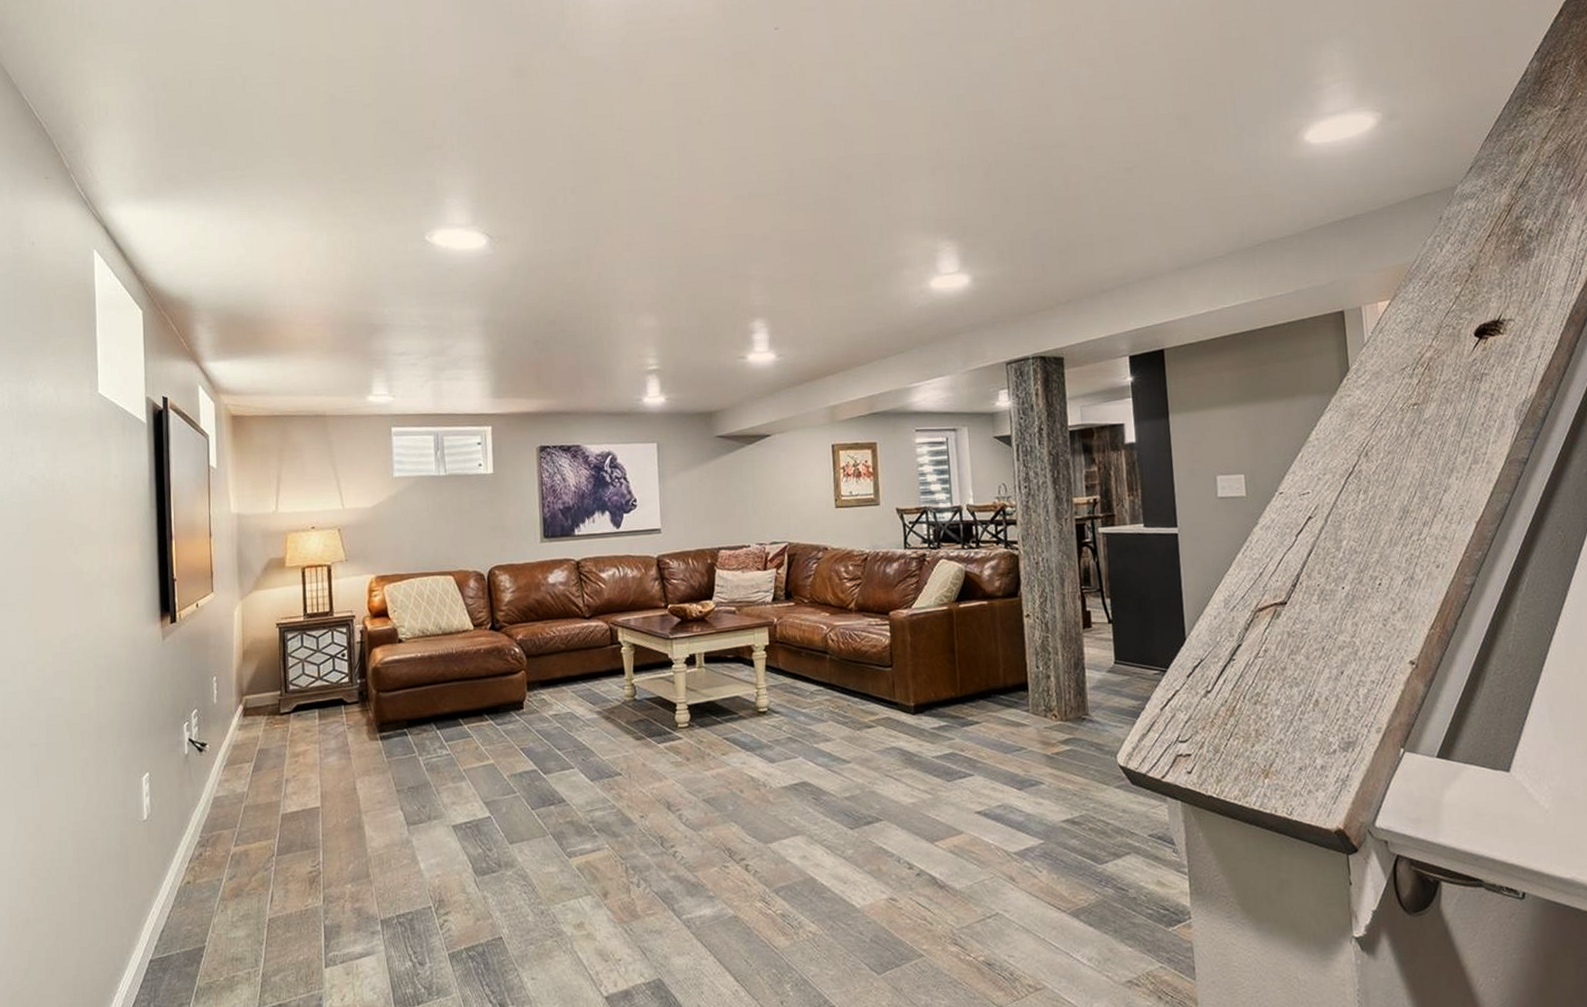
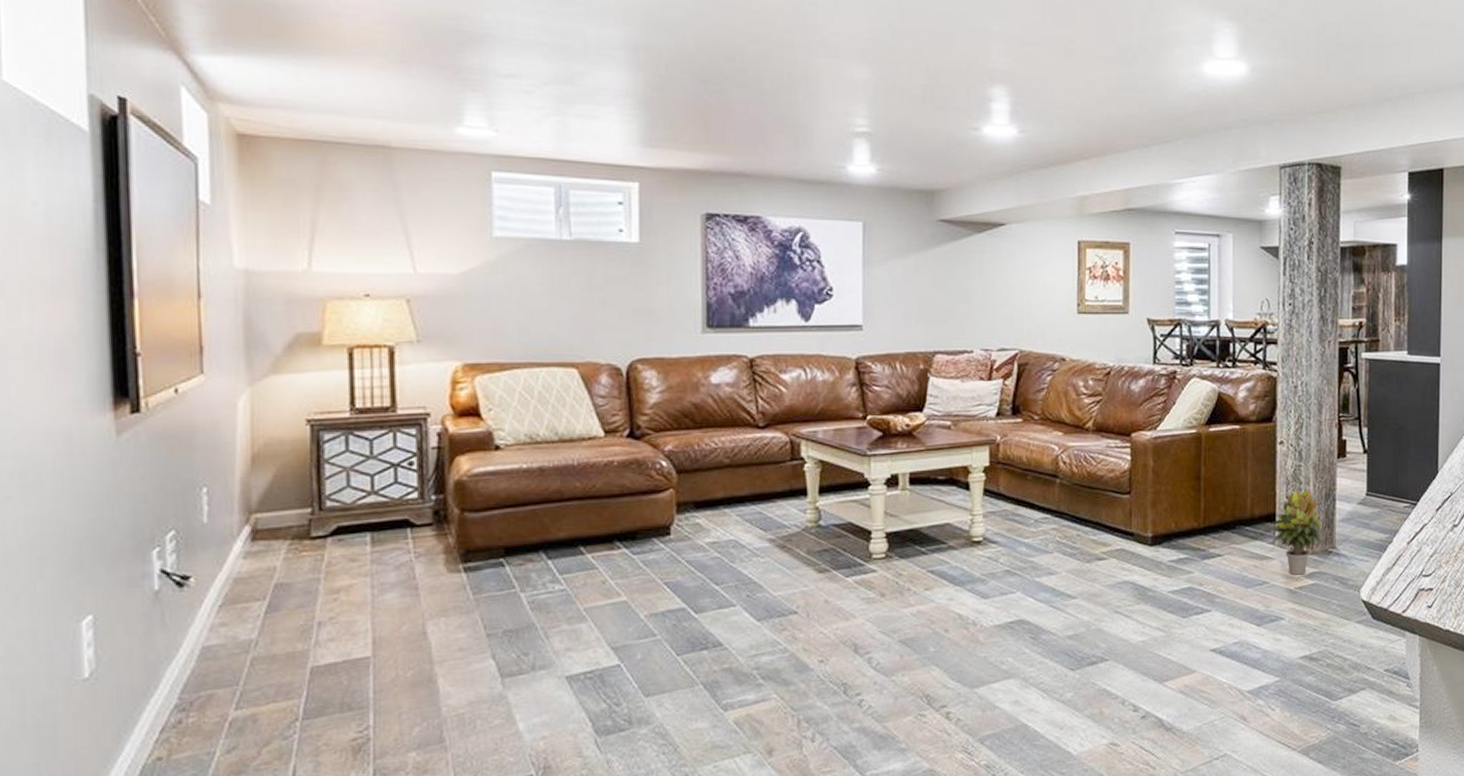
potted plant: none [1026,659,1075,741] -> present [1272,490,1323,575]

